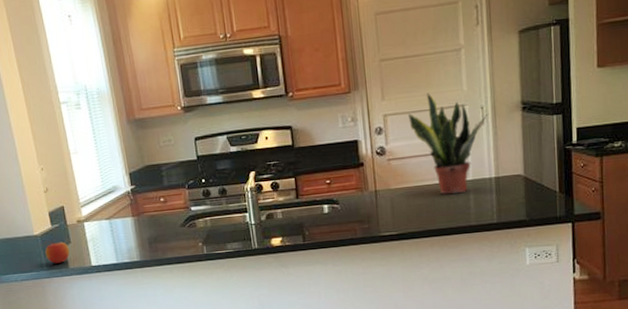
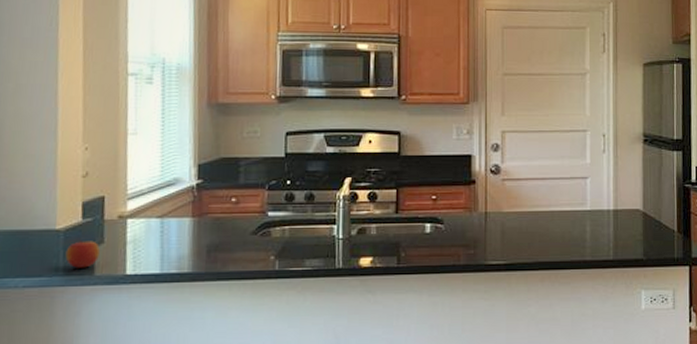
potted plant: present [408,92,488,195] -> none [528,113,610,224]

